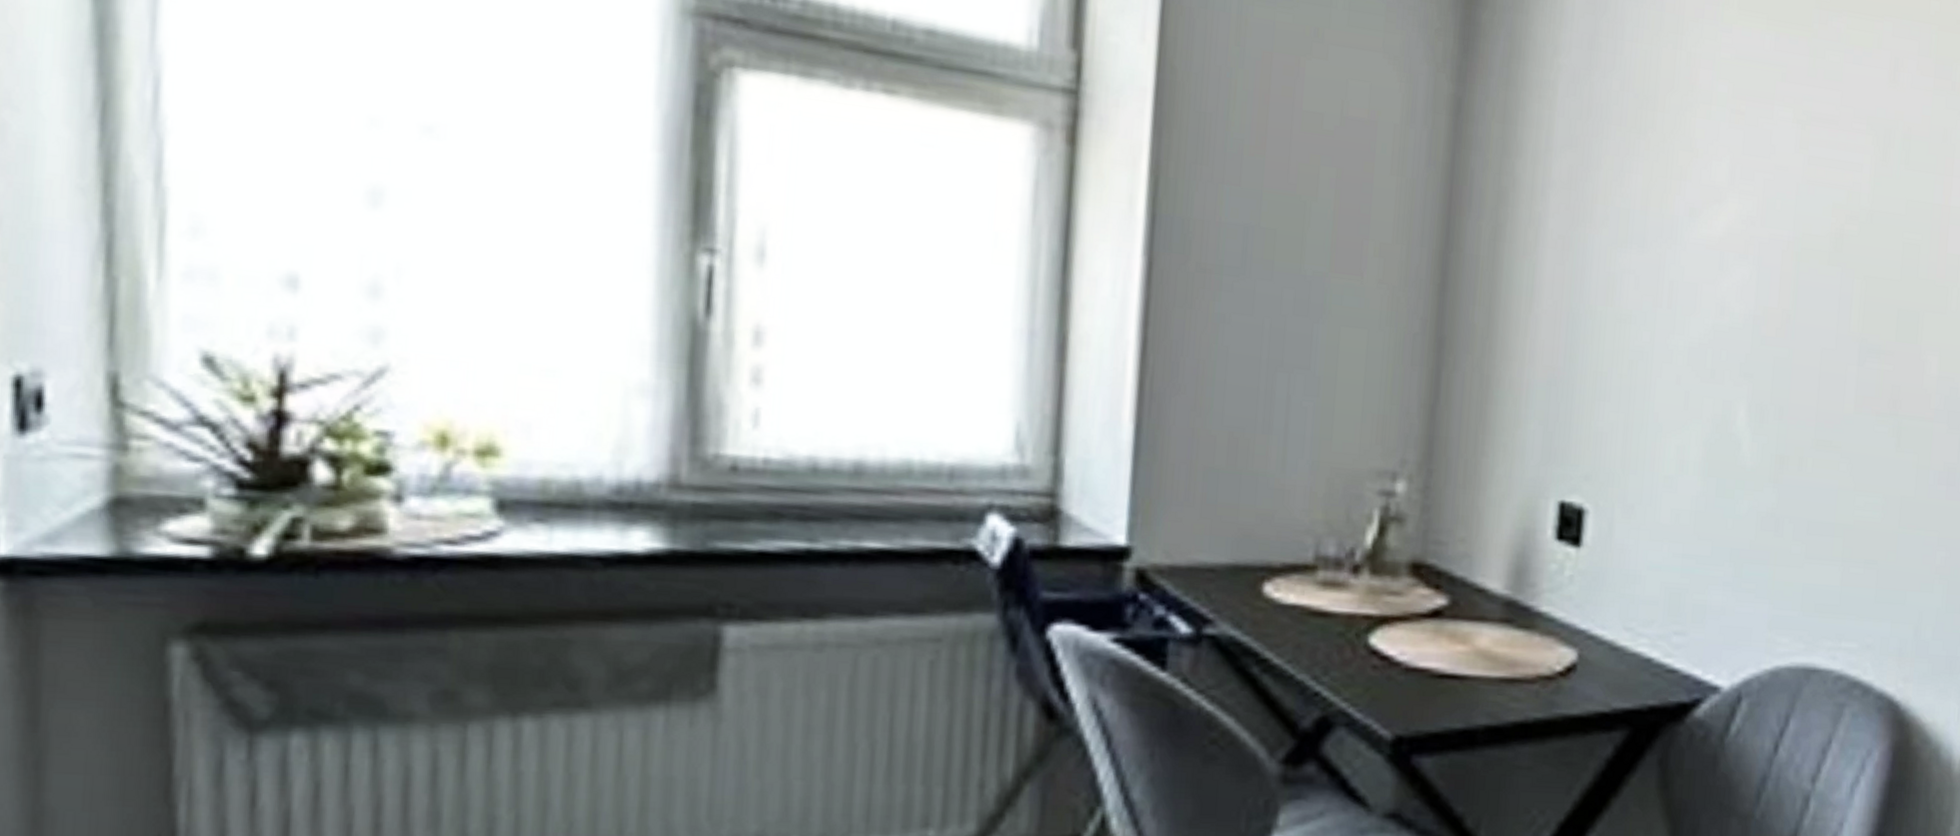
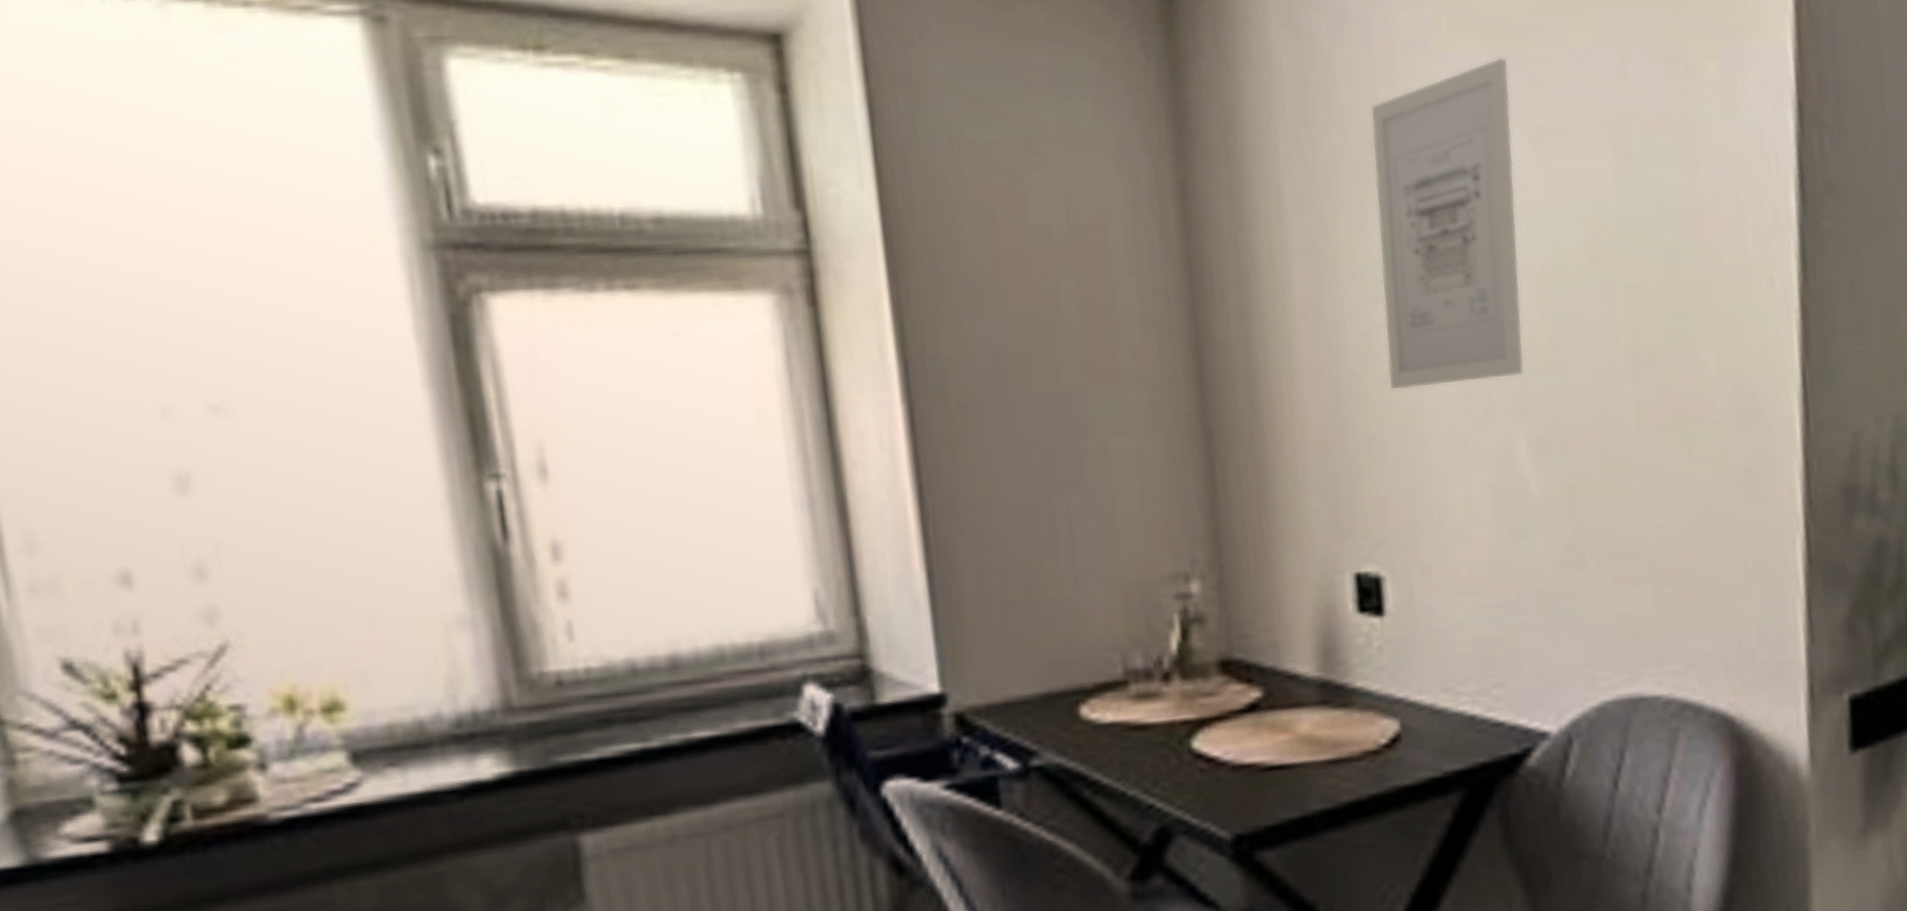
wall art: none [1626,41,1789,342] -> present [1370,57,1525,389]

